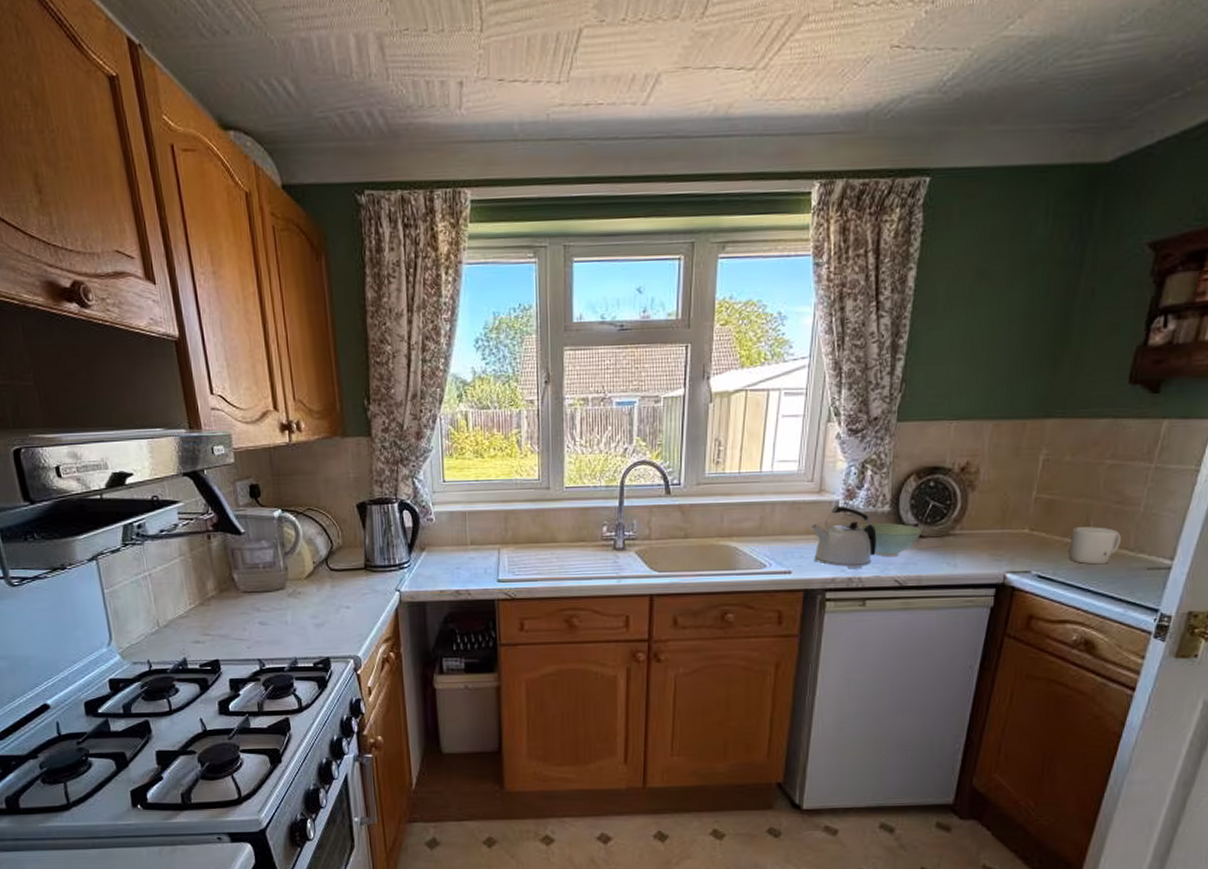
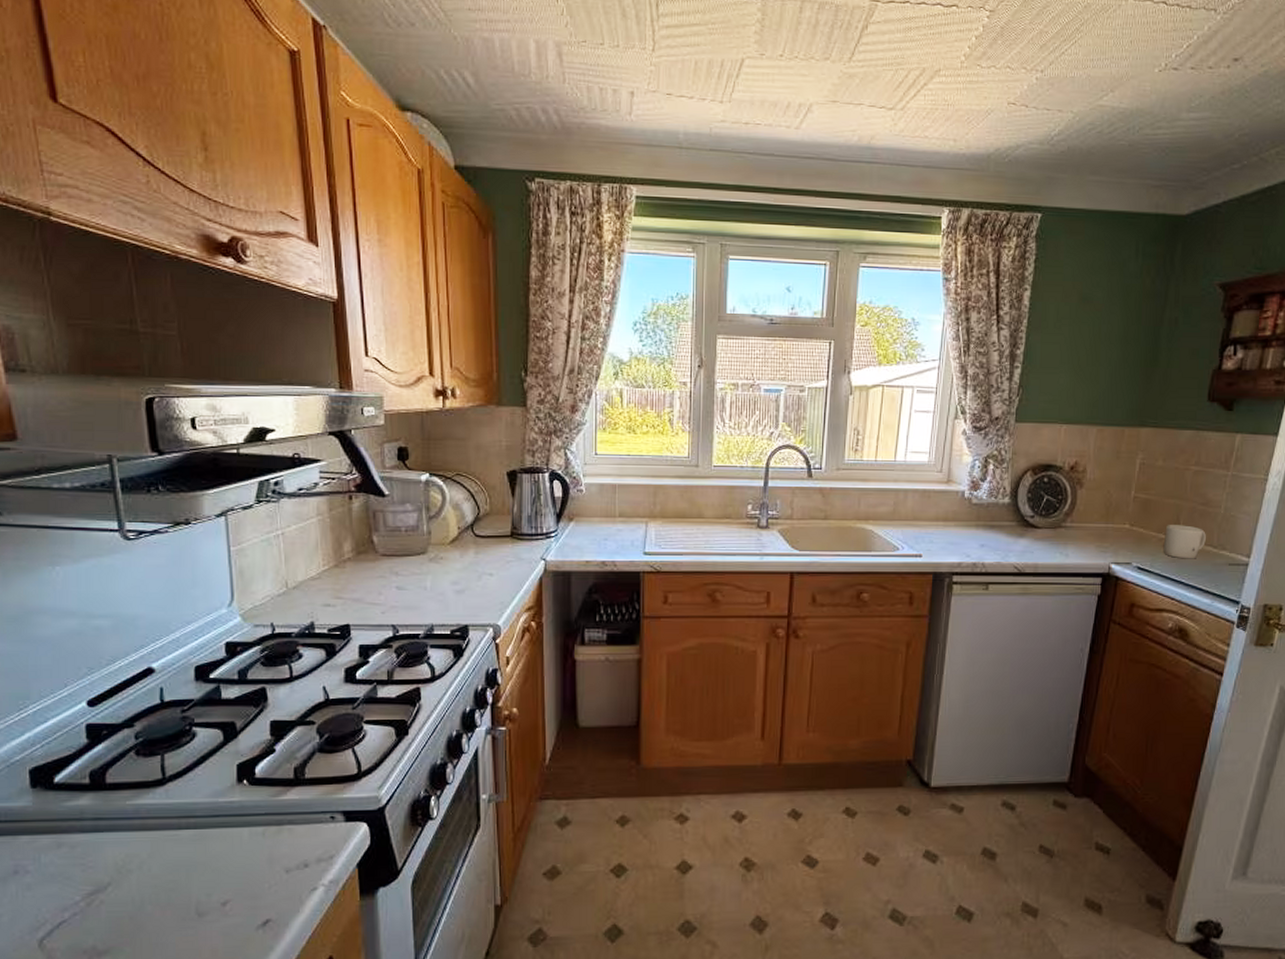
kettle: present [812,505,877,569] -> none [940,495,998,555]
bowl: present [860,522,923,557] -> none [983,513,1038,545]

